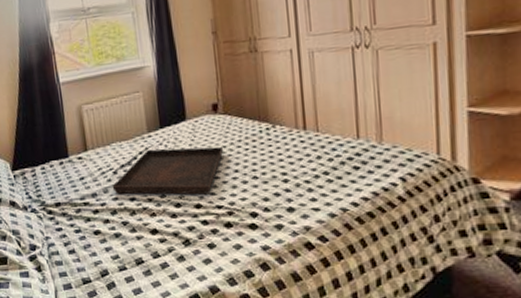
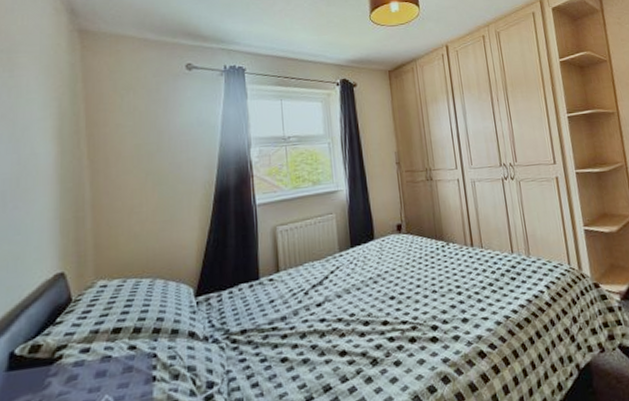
serving tray: present [112,146,224,195] -> none [302,263,407,316]

